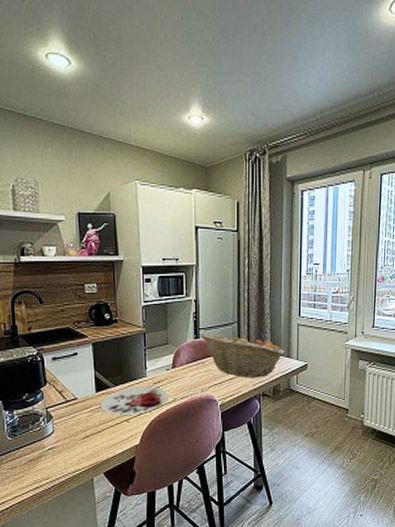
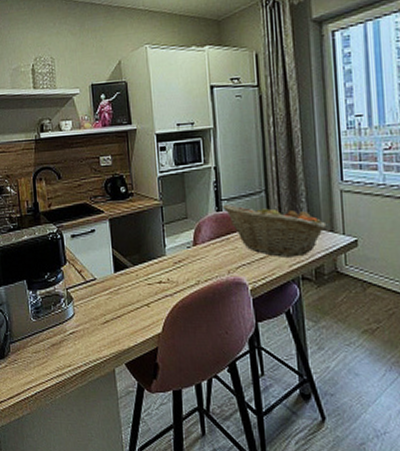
plate: present [100,386,168,415] -> none [119,267,190,299]

